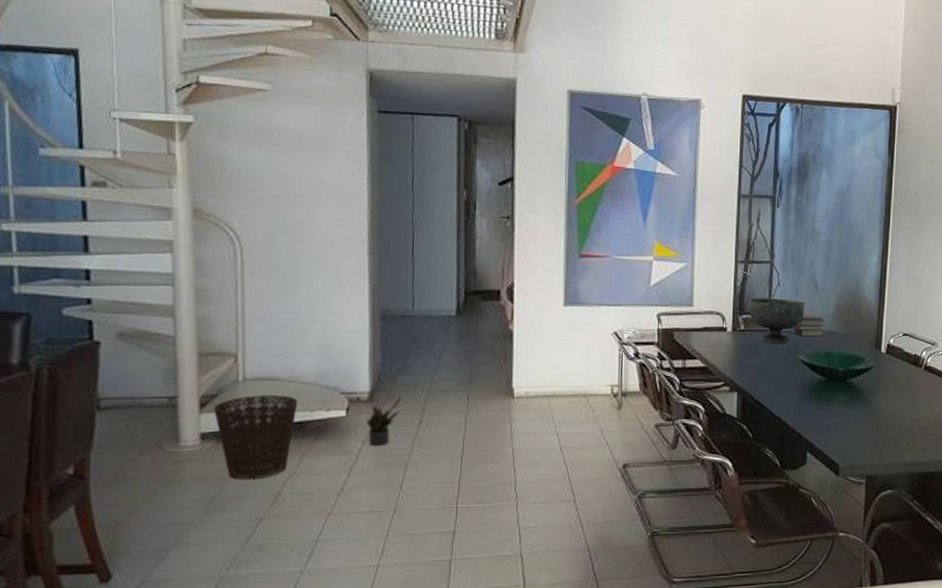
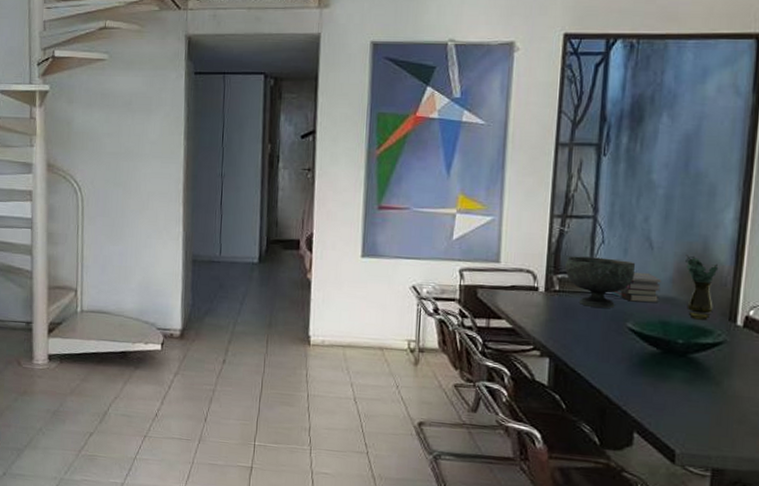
basket: present [214,395,298,480] -> none [58,325,123,399]
potted plant: present [367,396,401,446] -> none [178,335,208,380]
vase: none [843,294,867,350] -> present [685,255,719,320]

